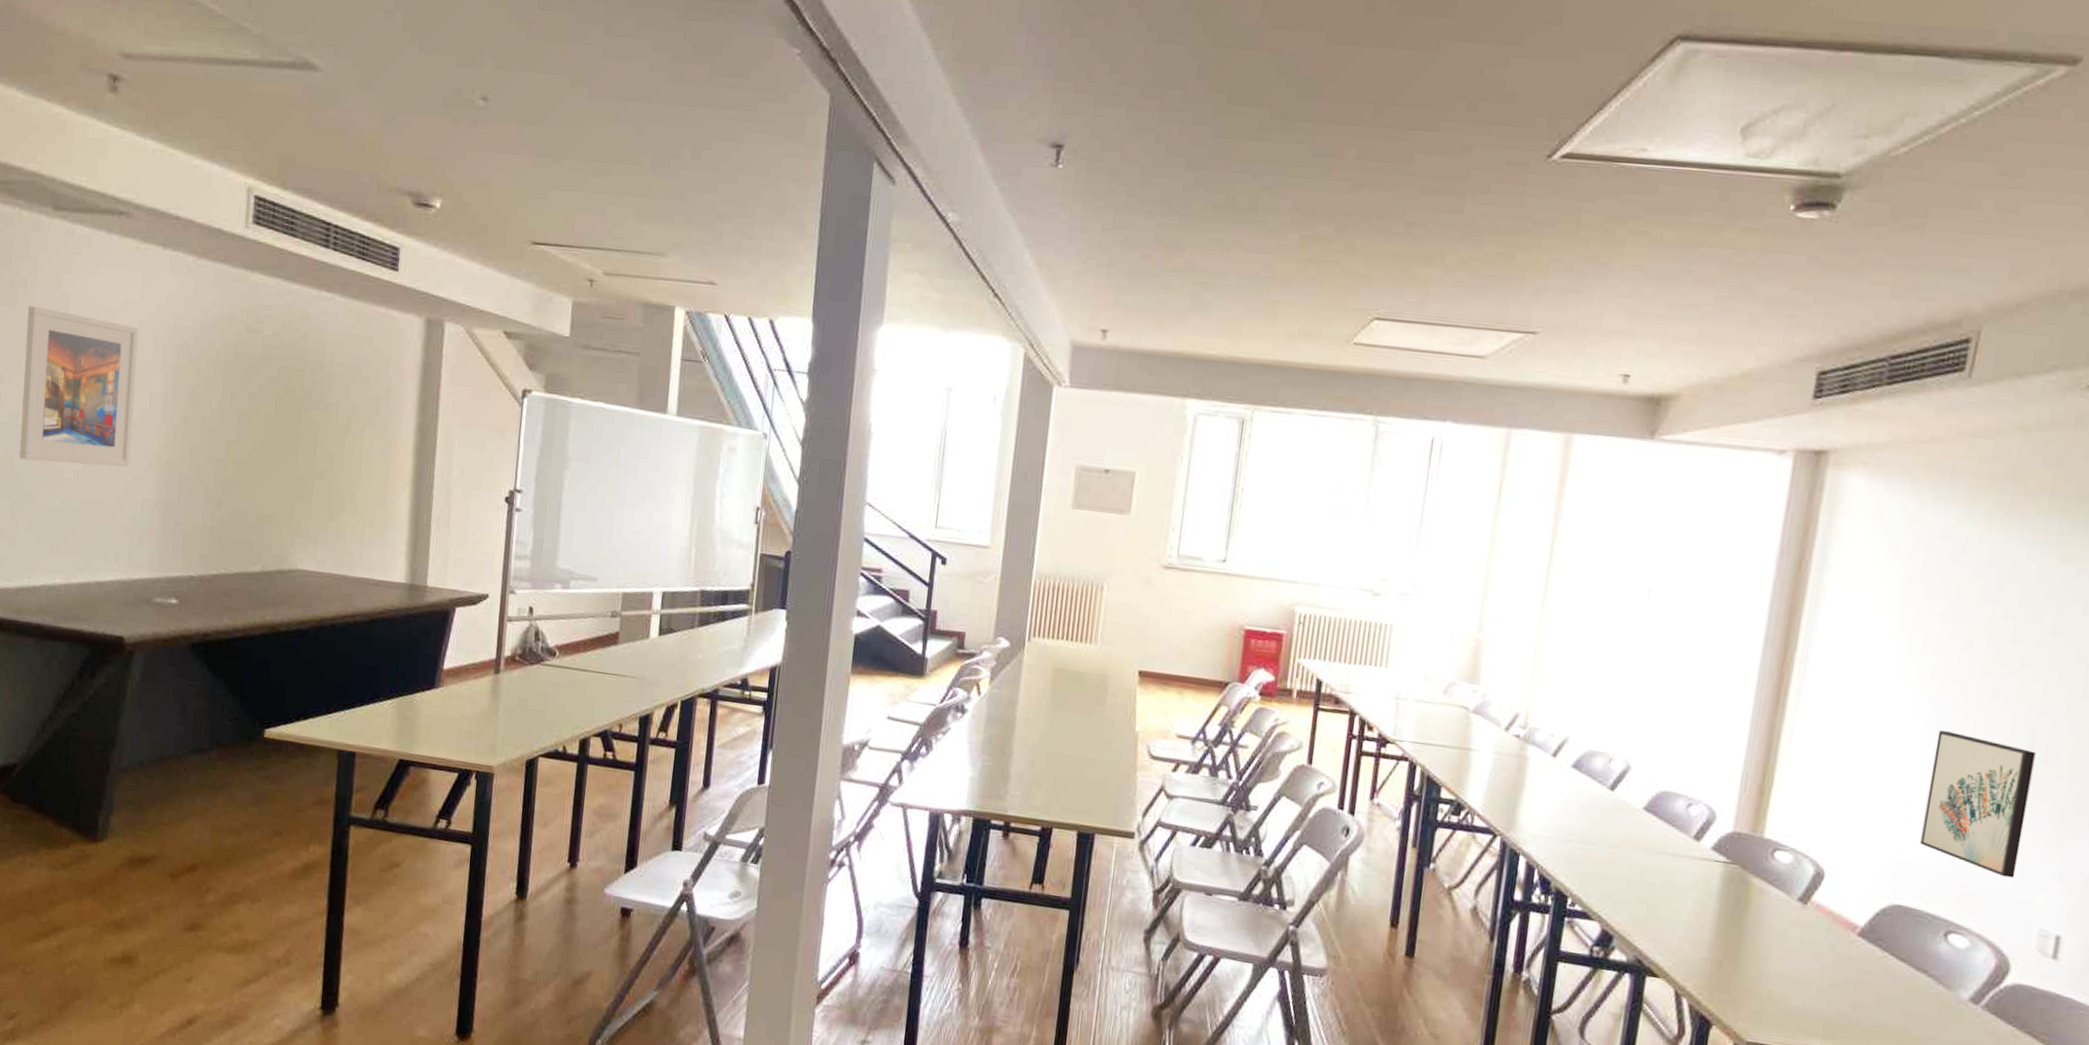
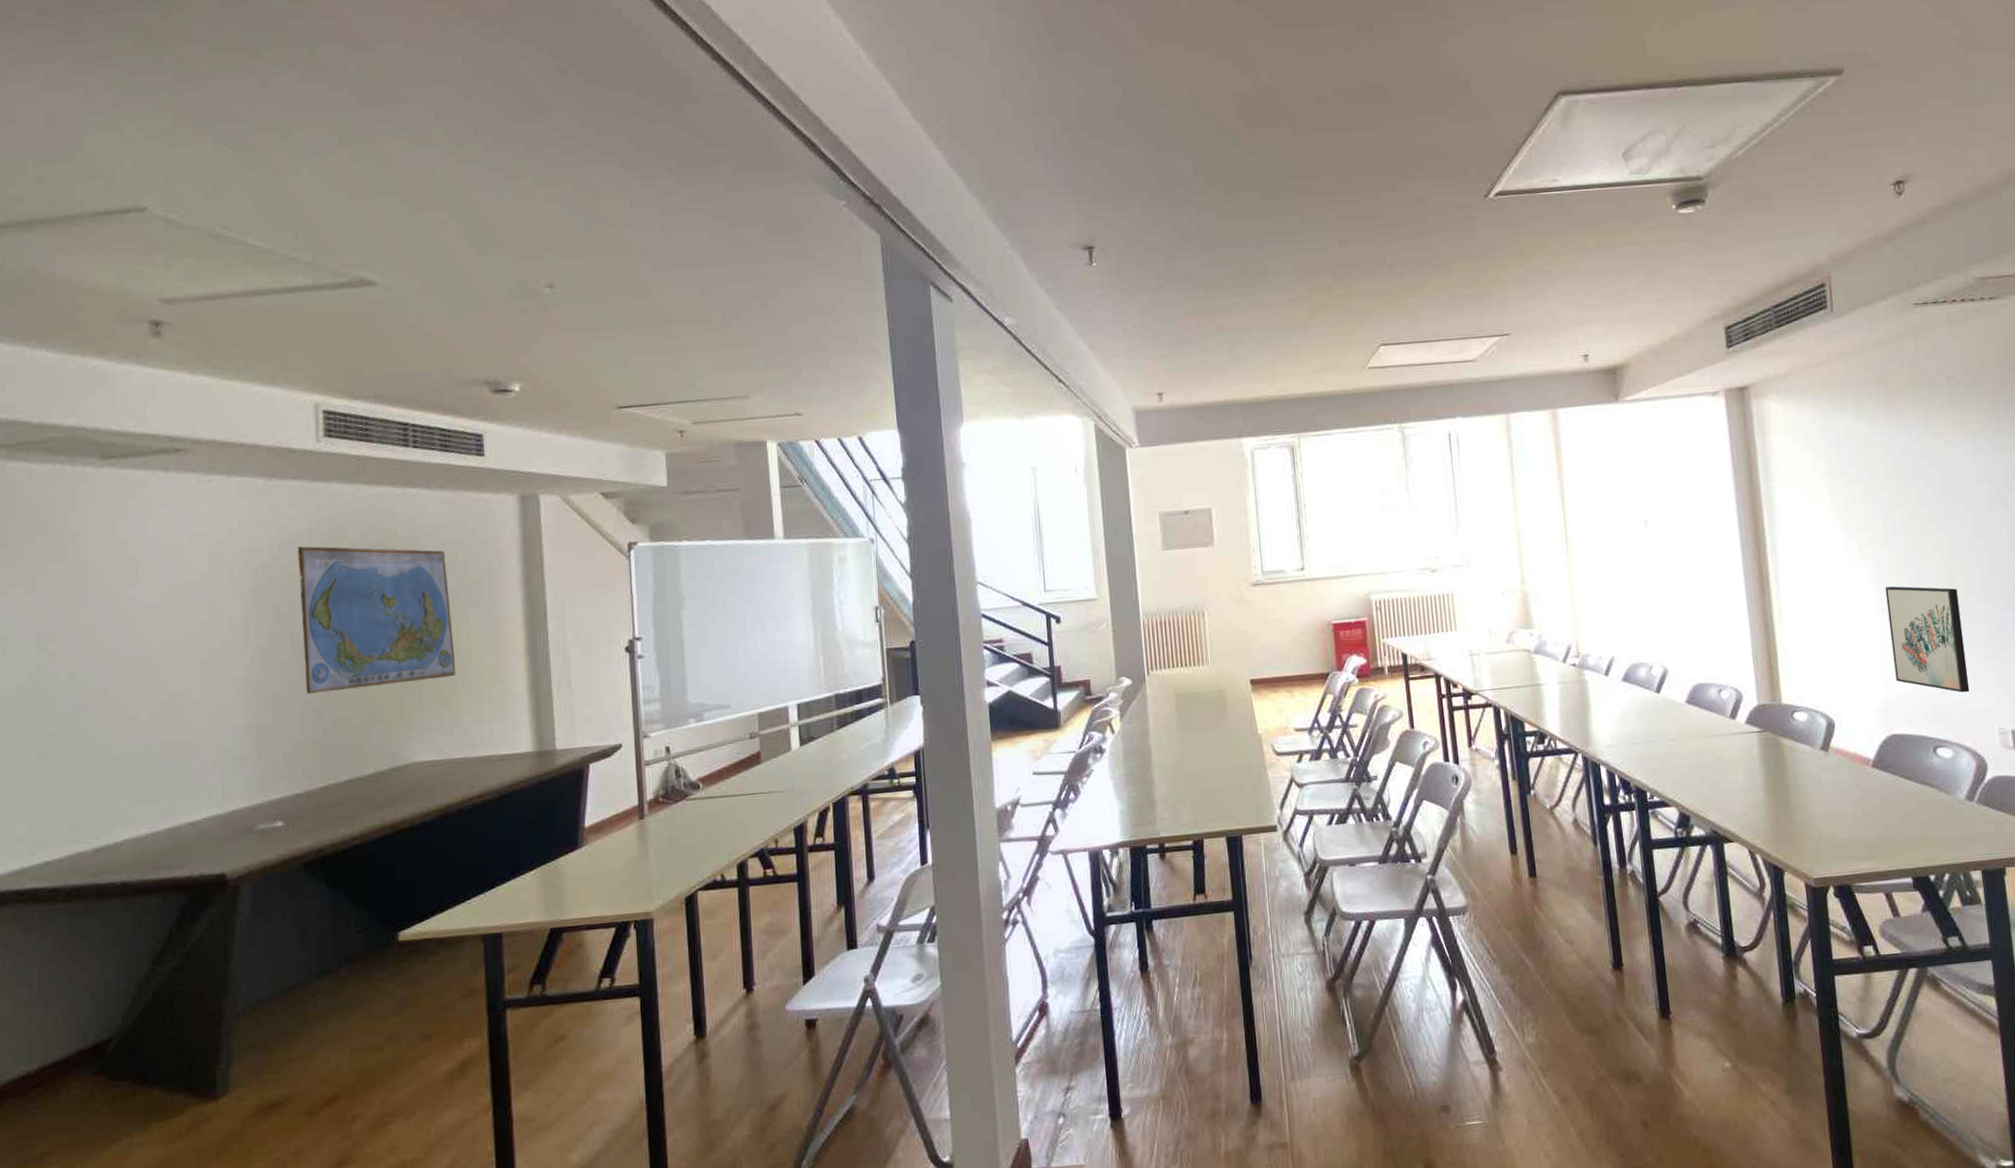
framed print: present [20,305,139,467] -> none [80,557,214,715]
world map: none [210,332,350,492] -> present [297,546,455,694]

